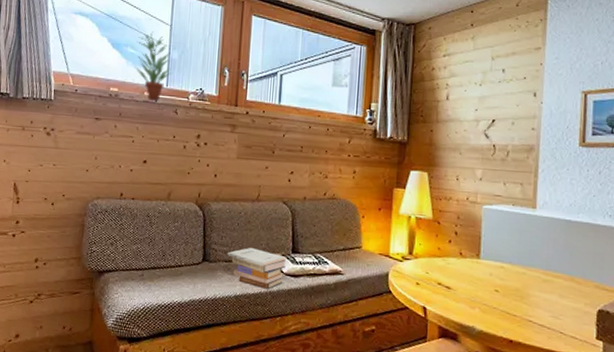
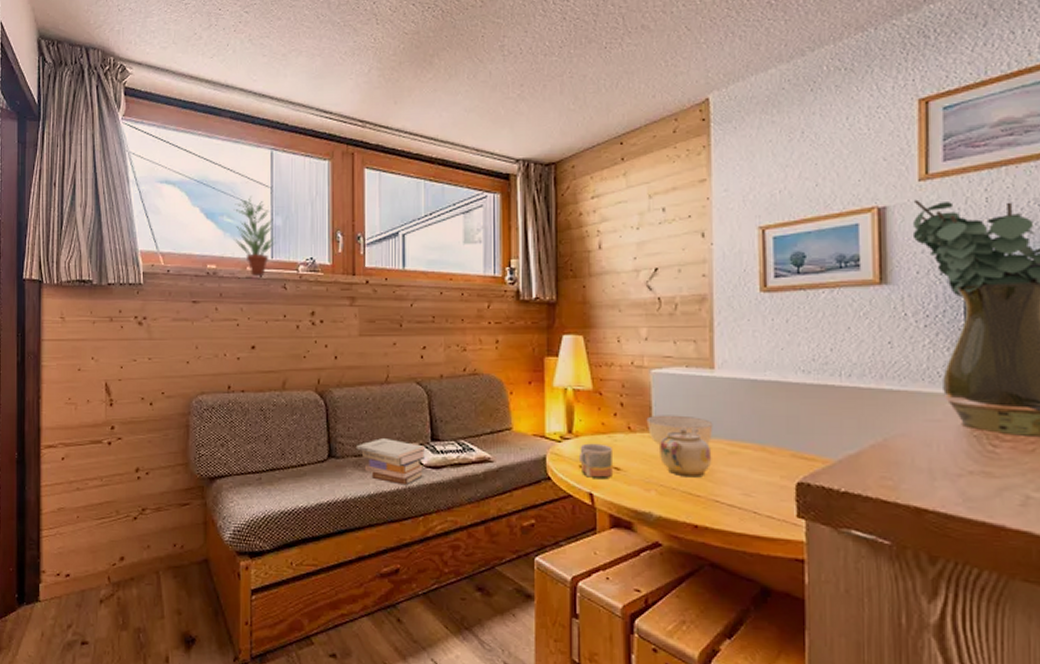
mug: none [416,264,446,296] -> present [578,443,614,480]
bowl: none [476,244,532,272] -> present [646,415,713,445]
teapot: none [484,256,529,300] -> present [658,428,712,478]

